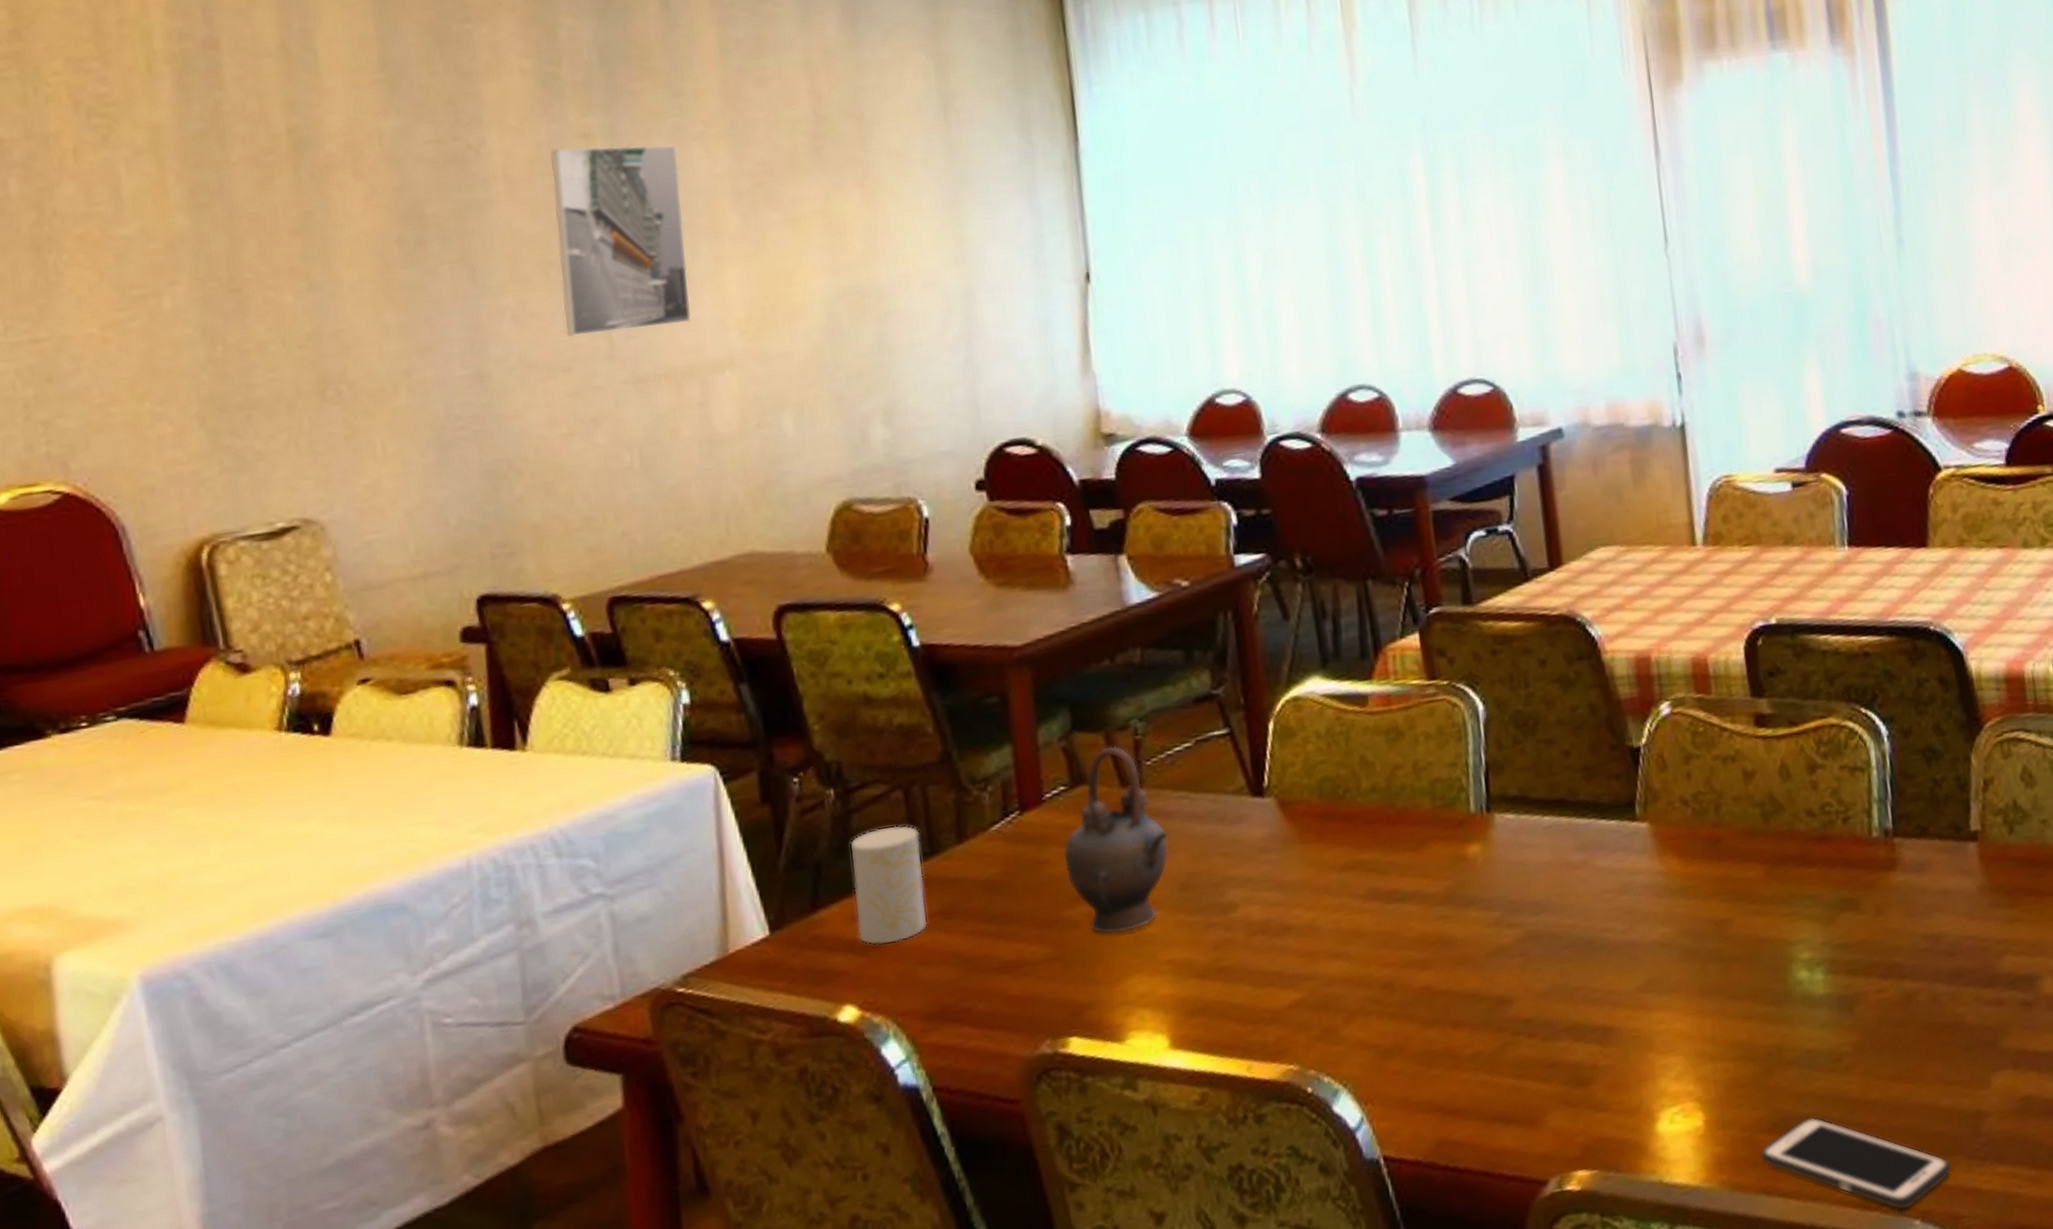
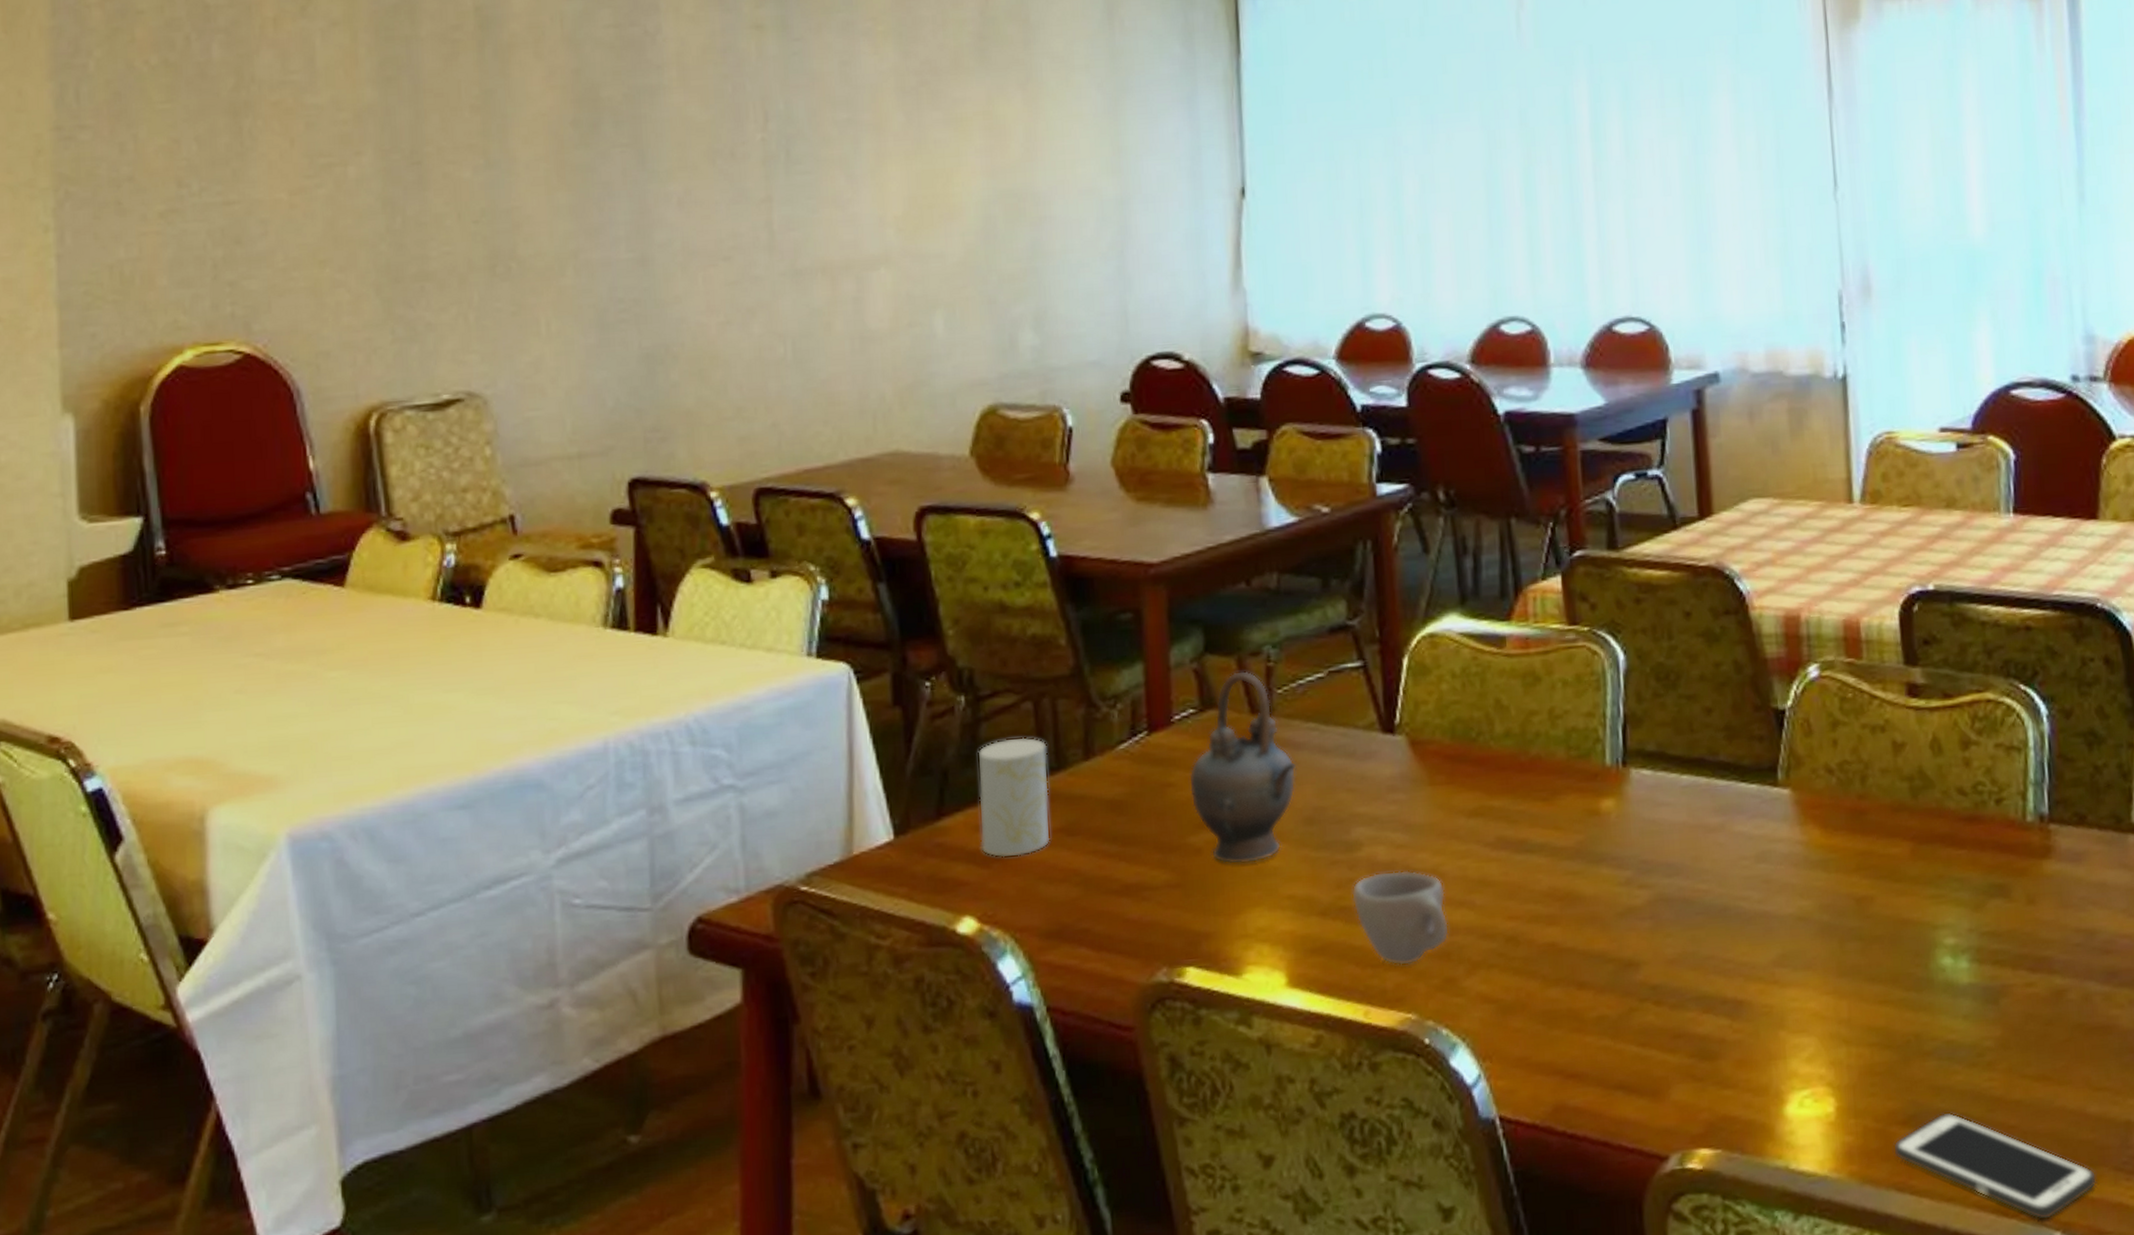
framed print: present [551,145,692,337] -> none [723,37,851,226]
cup: none [1229,927,1326,1020] -> present [1352,870,1449,966]

